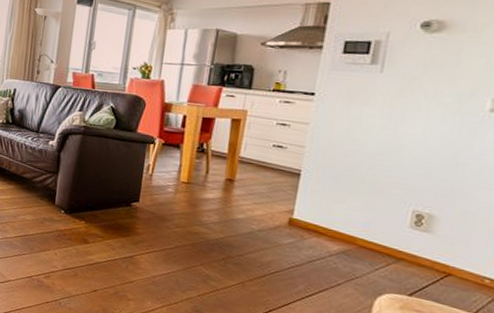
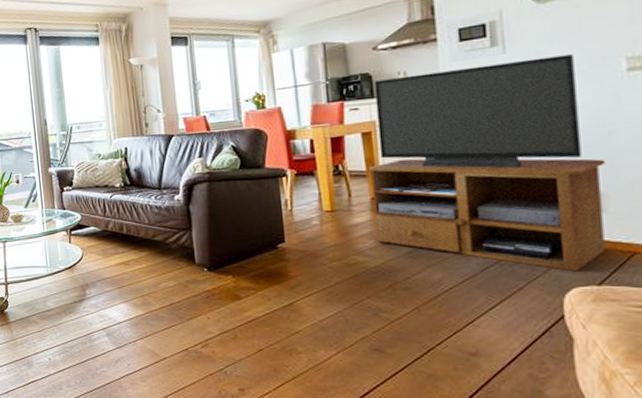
tv stand: none [221,73,447,280] -> present [368,54,606,272]

